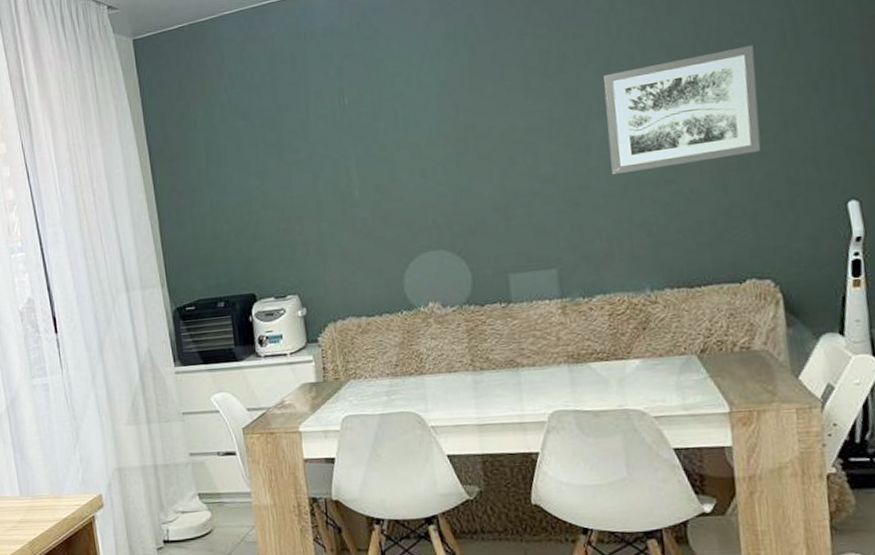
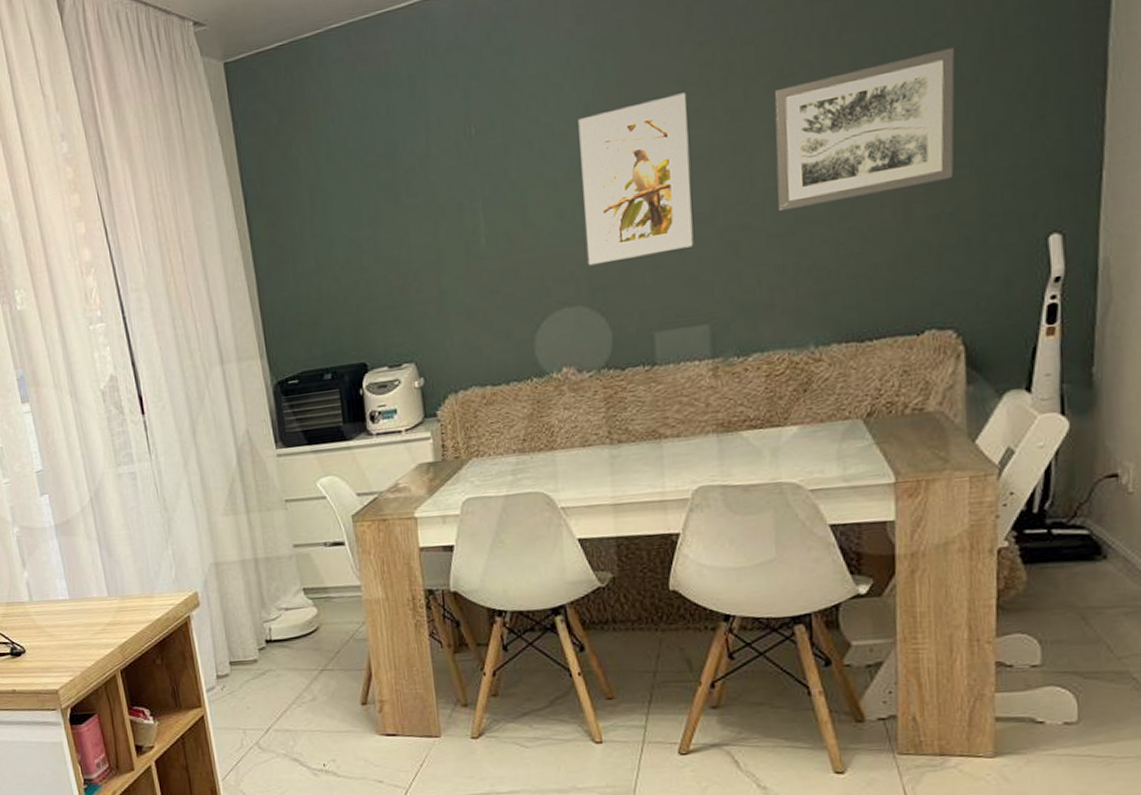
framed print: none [436,75,540,216] -> present [578,92,694,266]

